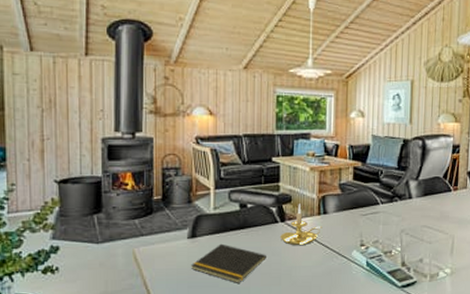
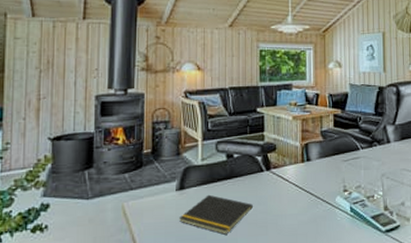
candle holder: present [279,204,323,245] -> none [265,152,307,193]

